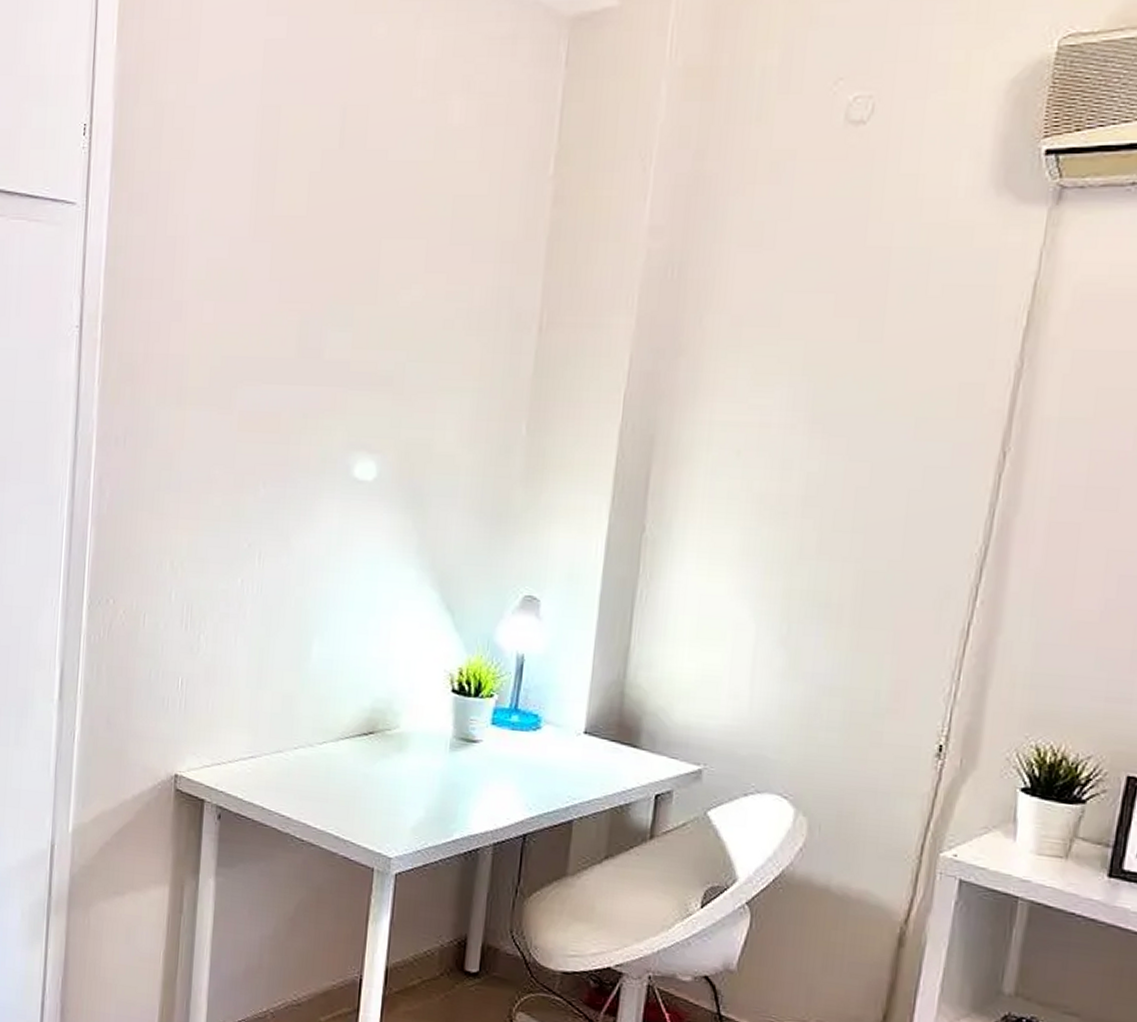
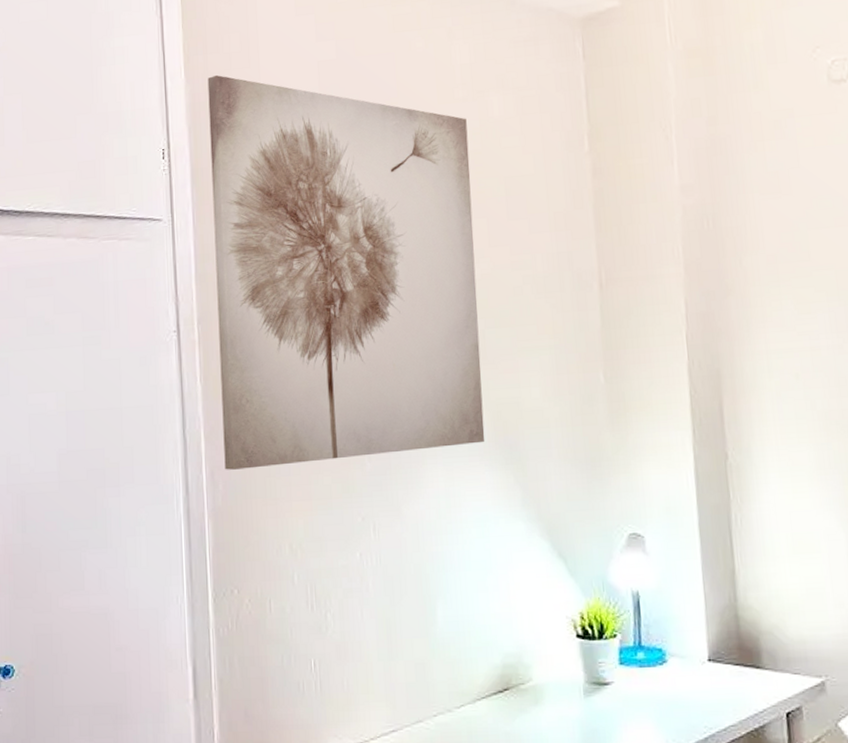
wall art: none [114,44,422,483] -> present [207,74,485,470]

